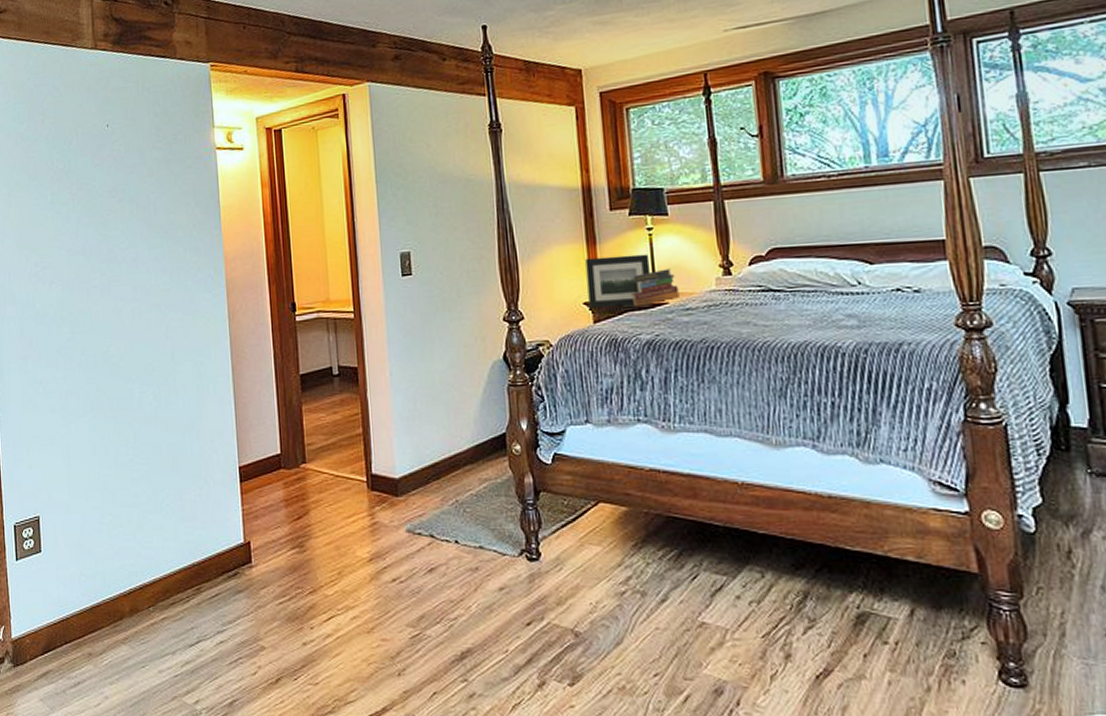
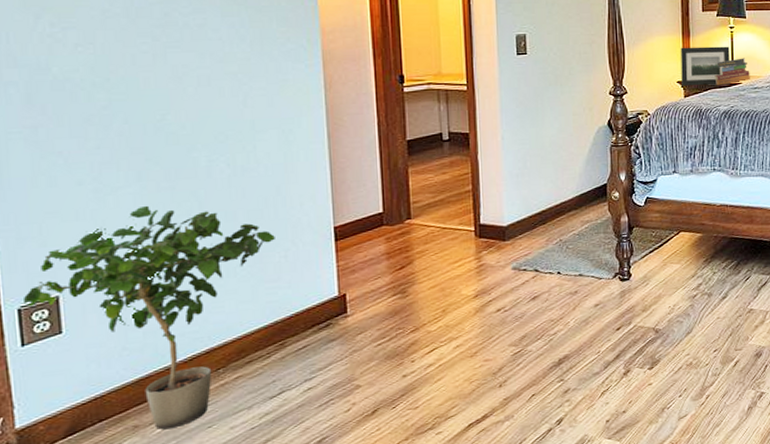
potted plant: none [18,434,191,663] -> present [24,205,275,430]

